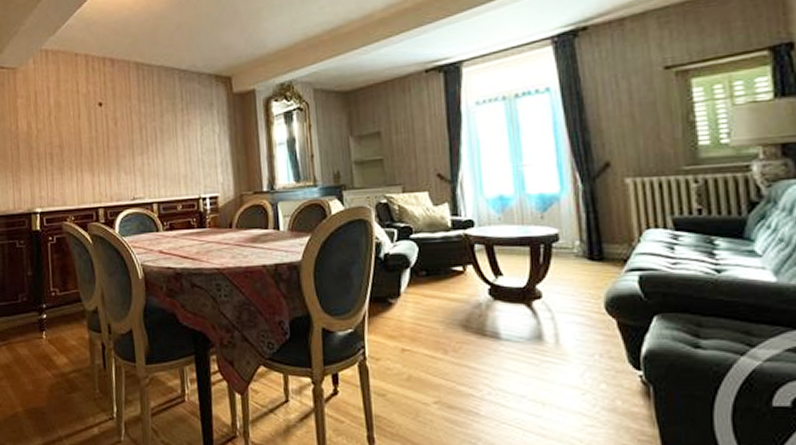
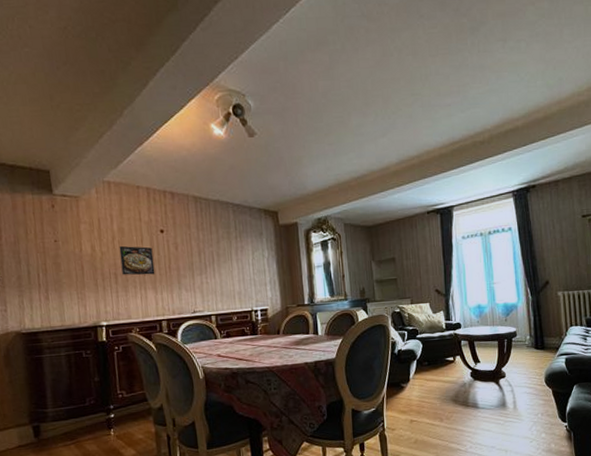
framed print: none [55,121,93,156] -> present [119,245,155,275]

